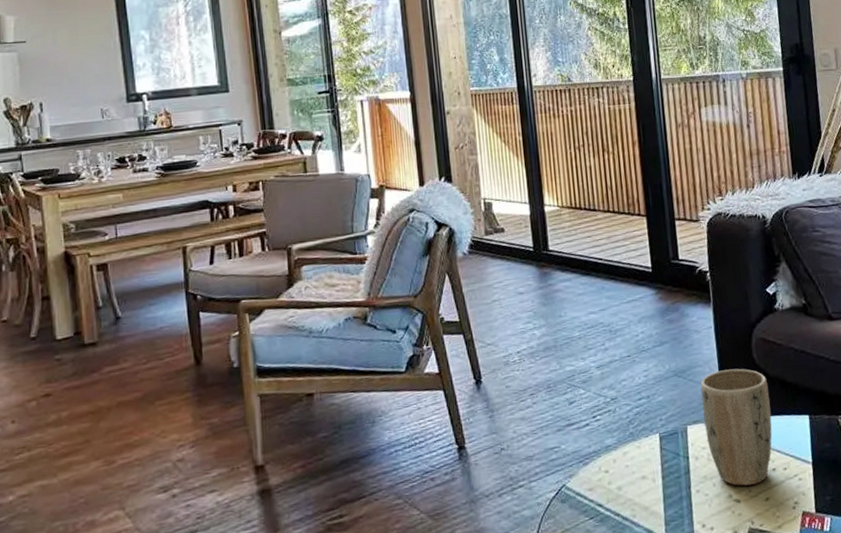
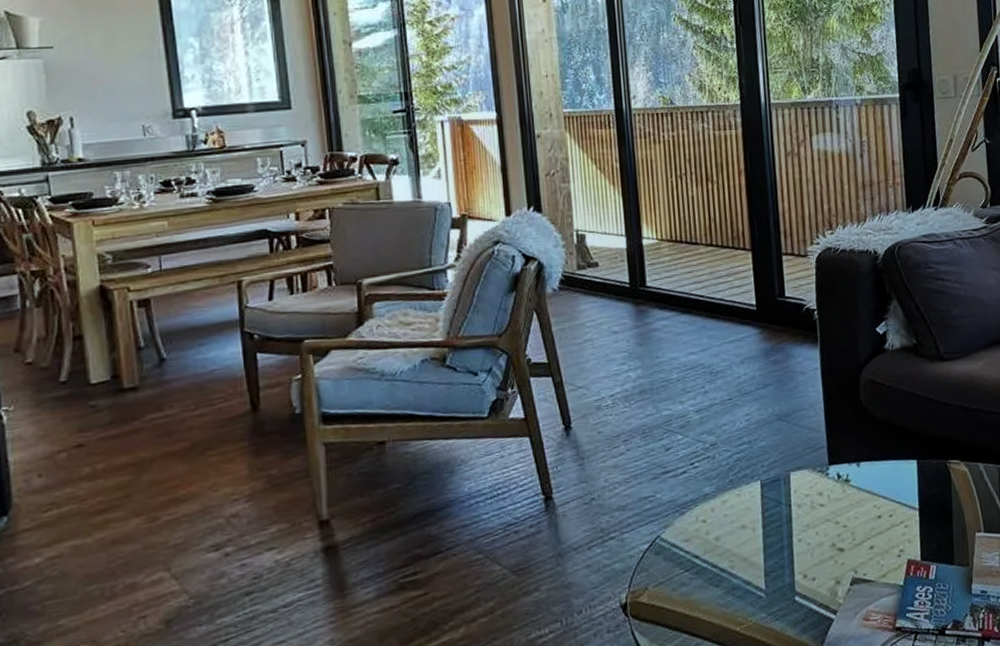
plant pot: present [700,368,773,486] -> none [805,412,879,535]

